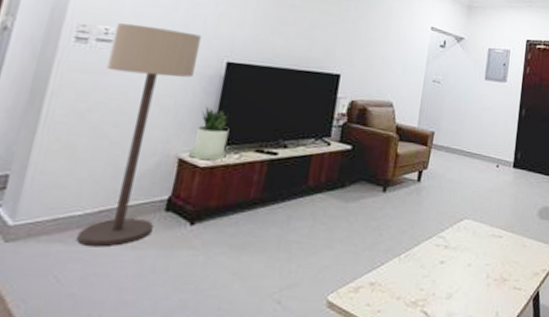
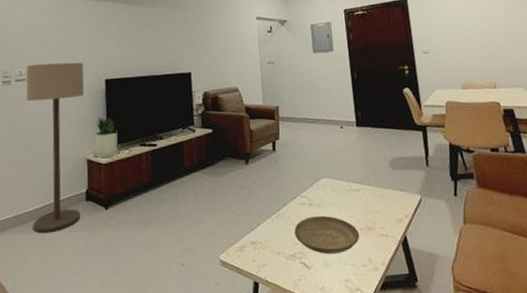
decorative bowl: none [421,260,492,305] -> present [294,215,360,255]

